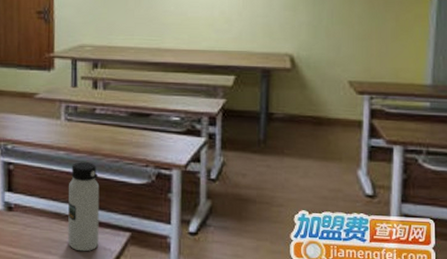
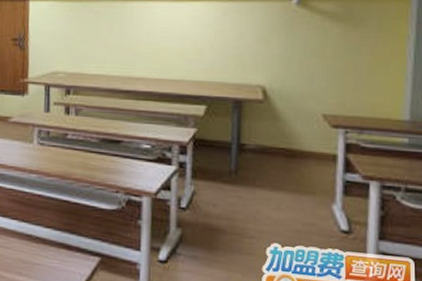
water bottle: present [68,162,100,252] -> none [38,185,70,275]

